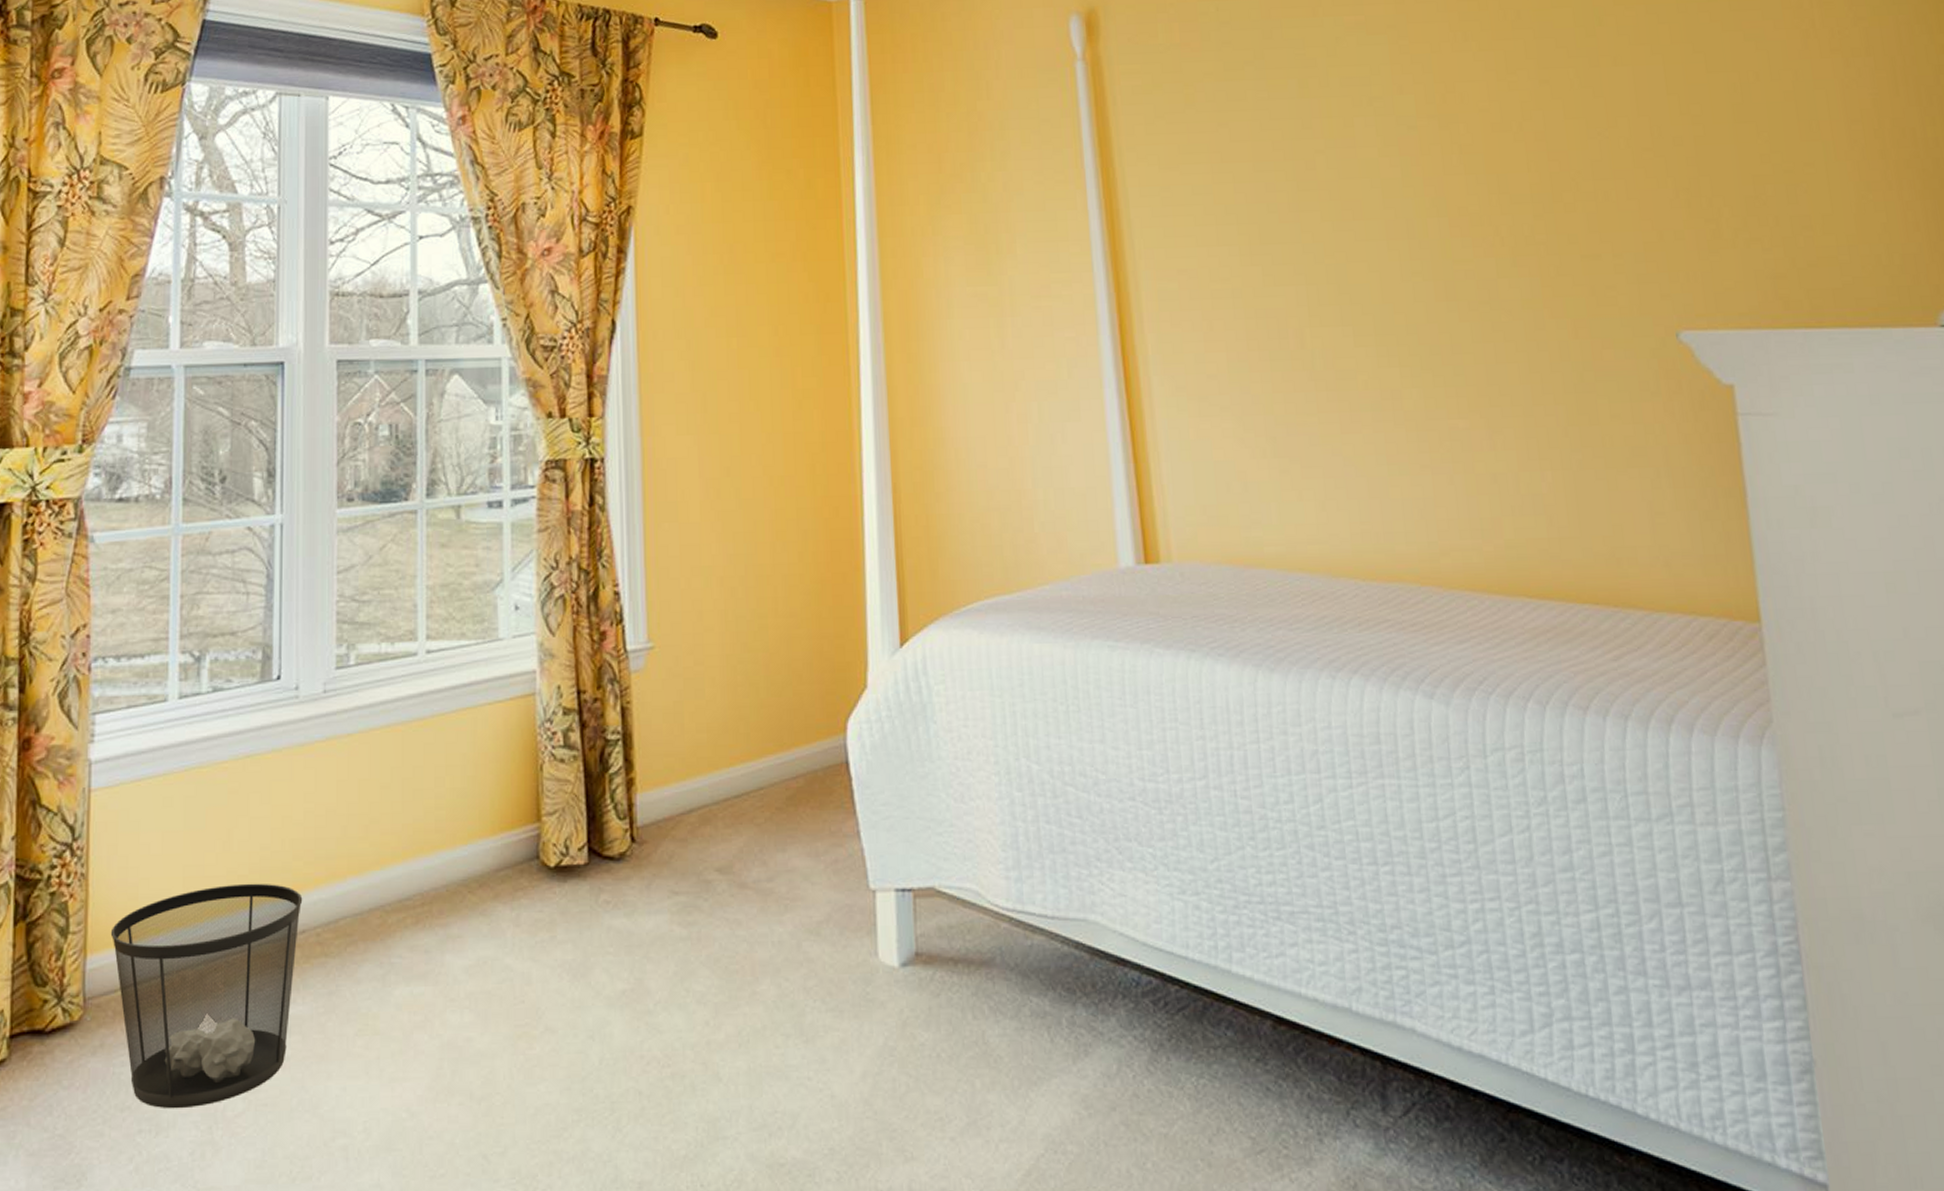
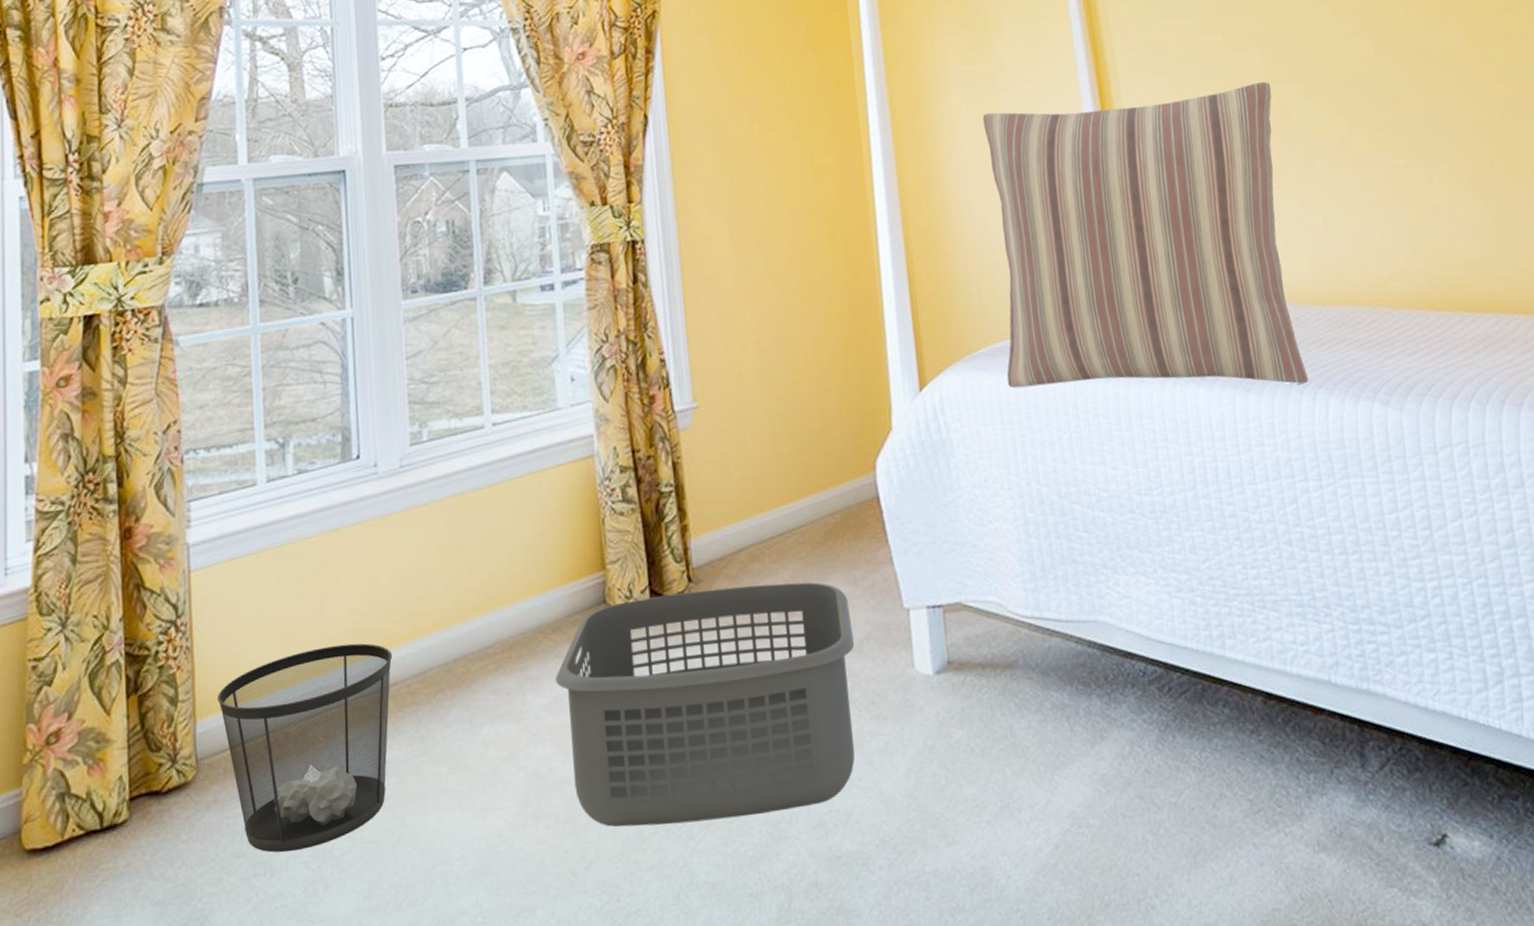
clothes hamper: none [478,850,813,1113] -> present [555,582,855,827]
pillow: none [987,323,1343,667] -> present [983,81,1309,389]

